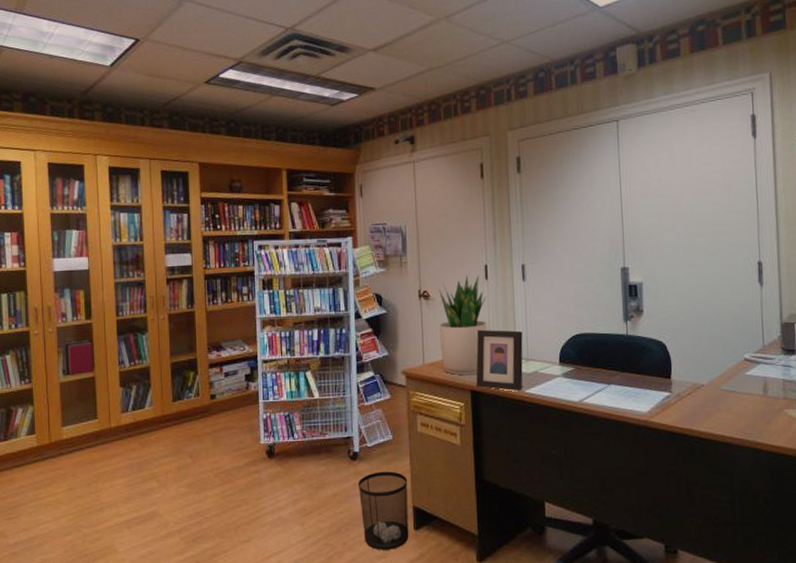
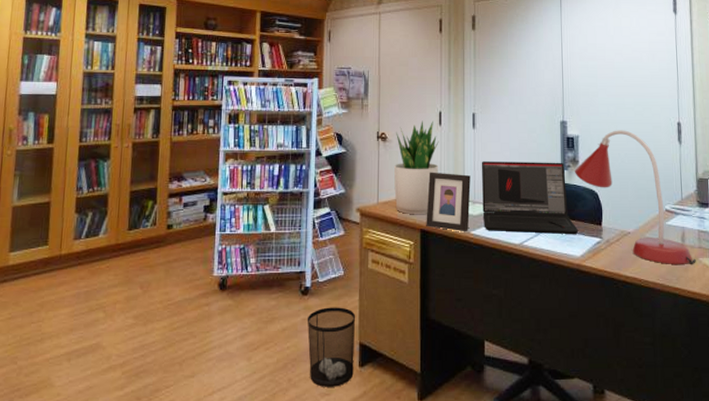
books: present [62,339,94,376] -> none [16,163,52,200]
laptop: none [533,312,645,390] -> present [481,161,579,234]
desk lamp: none [639,273,781,418] -> present [575,130,696,264]

